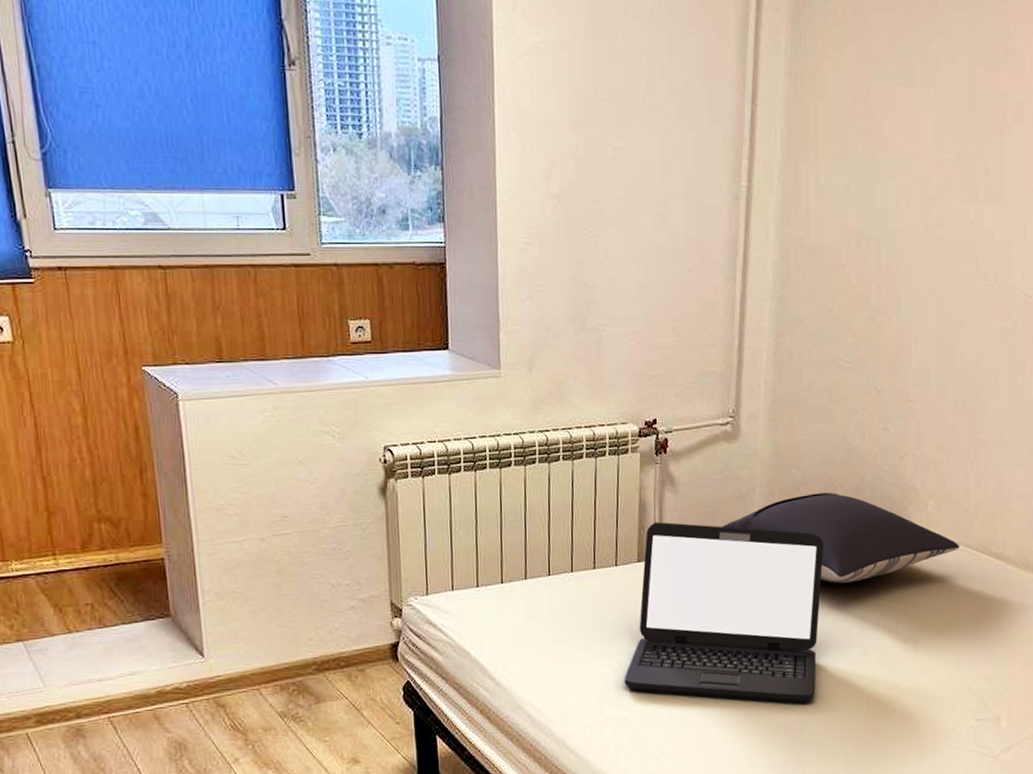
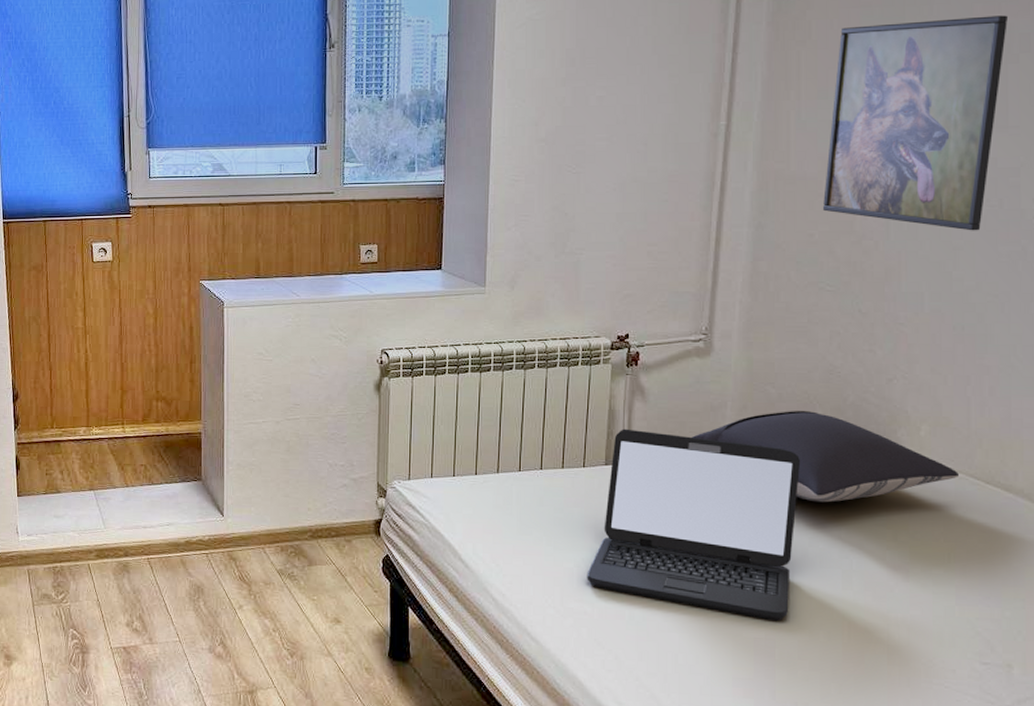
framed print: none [840,81,1005,306] -> present [822,15,1009,231]

